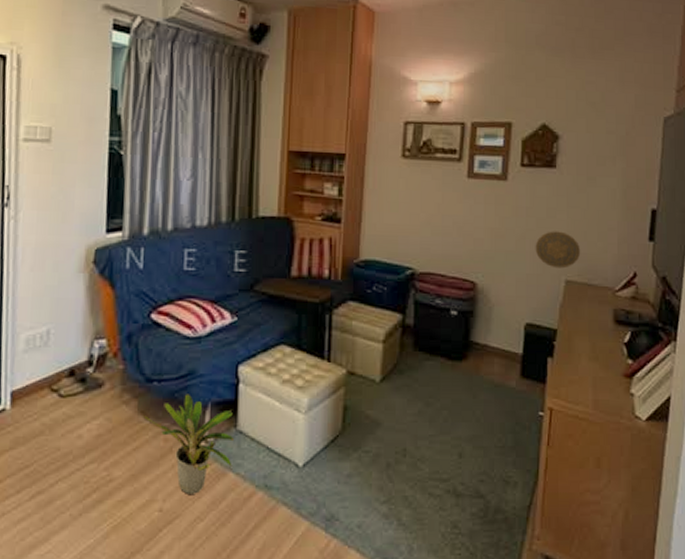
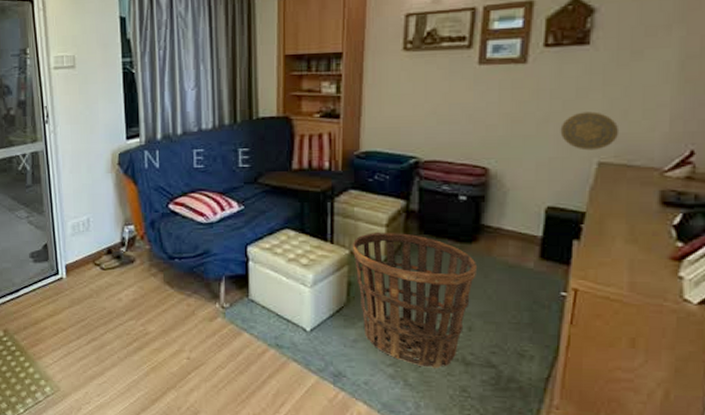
potted plant: present [142,394,235,494] -> none [168,269,247,348]
basket: none [349,348,467,503] -> present [352,231,478,368]

